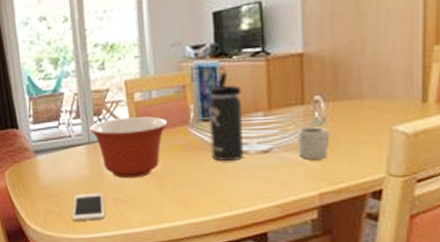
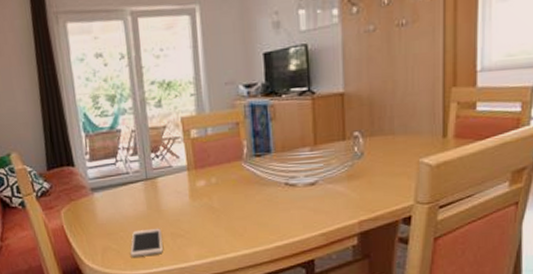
mixing bowl: present [88,116,168,179] -> none [146,152,223,214]
thermos bottle: present [209,72,243,162] -> none [260,110,292,194]
cup: present [297,127,331,159] -> none [339,160,368,190]

